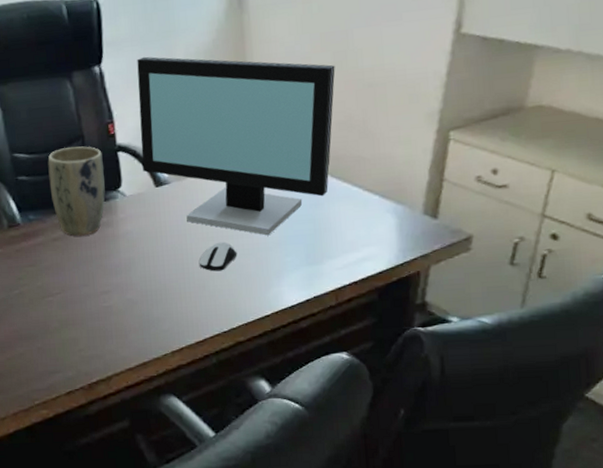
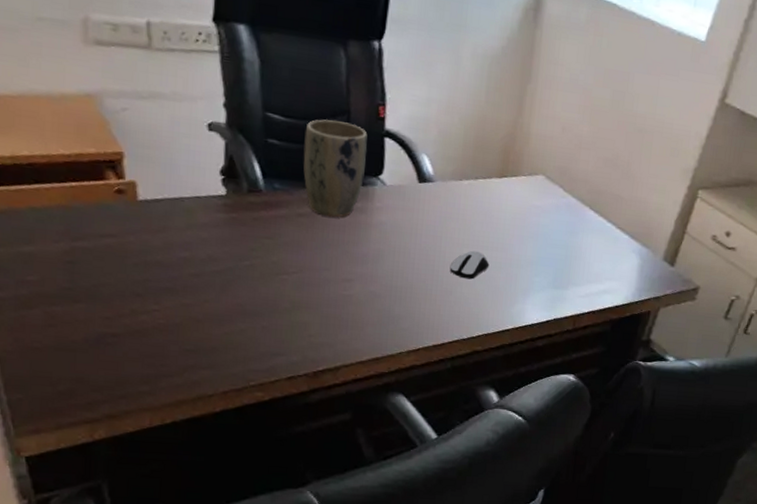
computer monitor: present [137,56,335,236] -> none [408,44,613,253]

